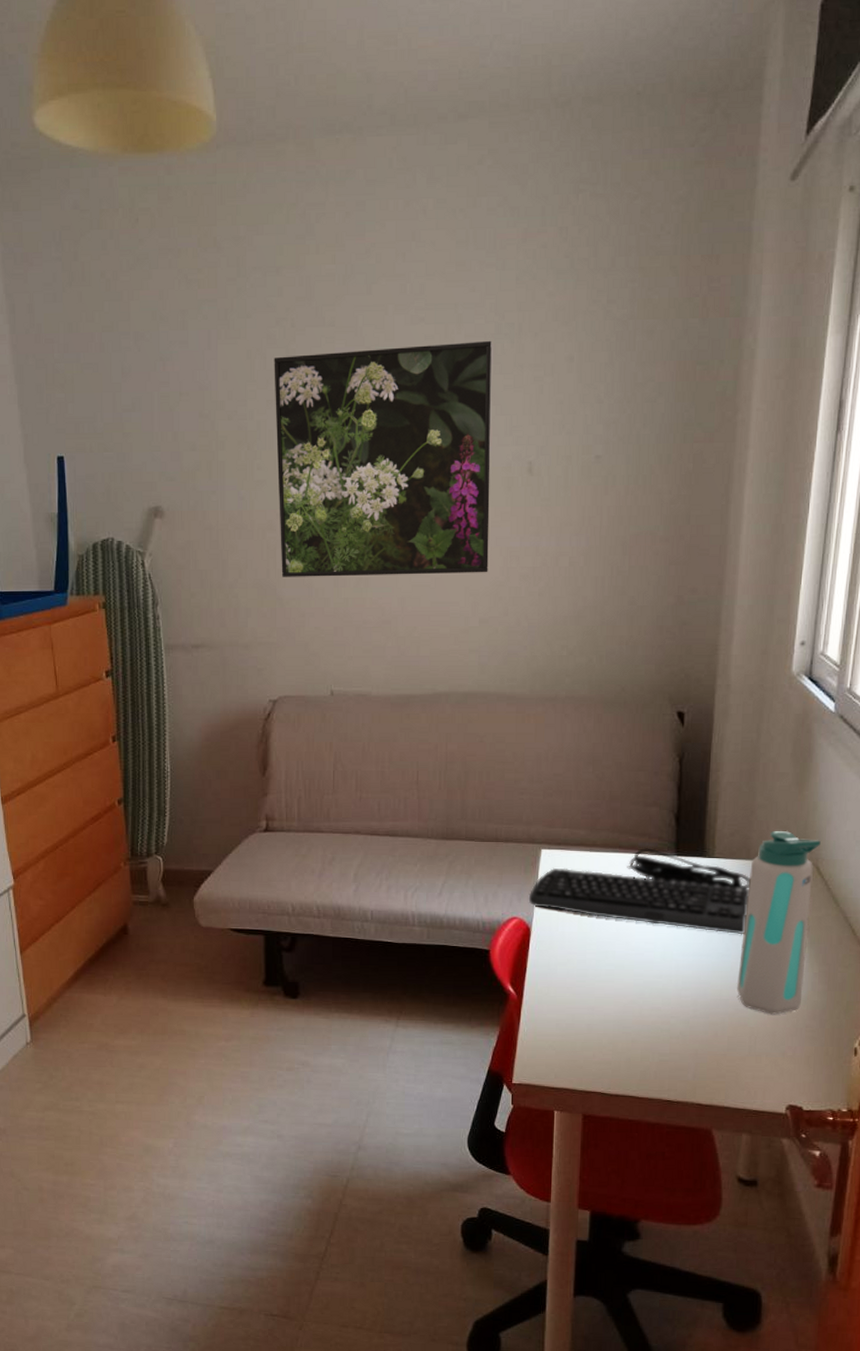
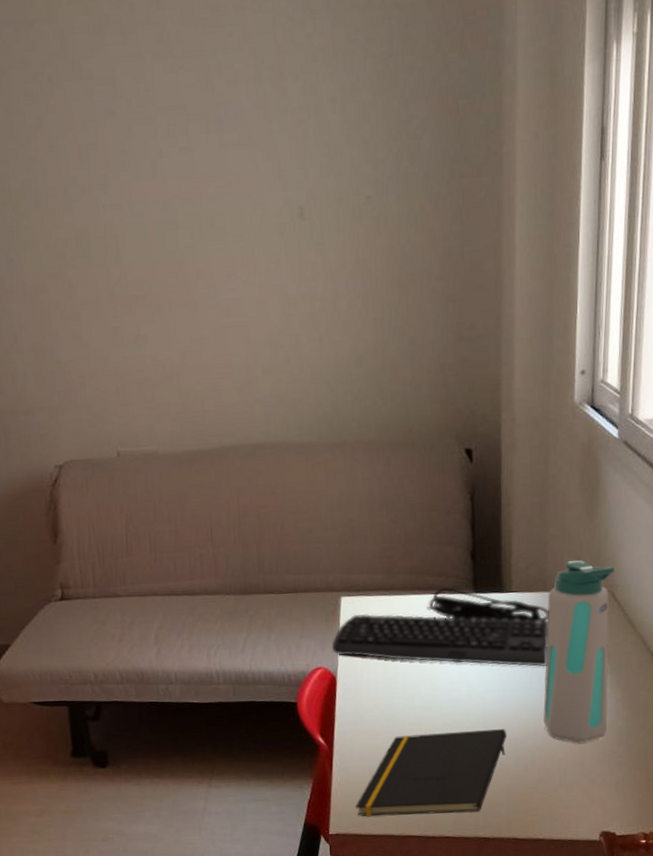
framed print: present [274,340,493,577] -> none [33,85,267,339]
notepad: none [541,992,699,1075] -> present [356,729,507,817]

